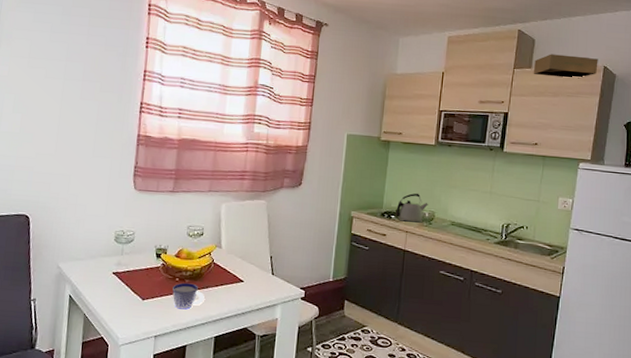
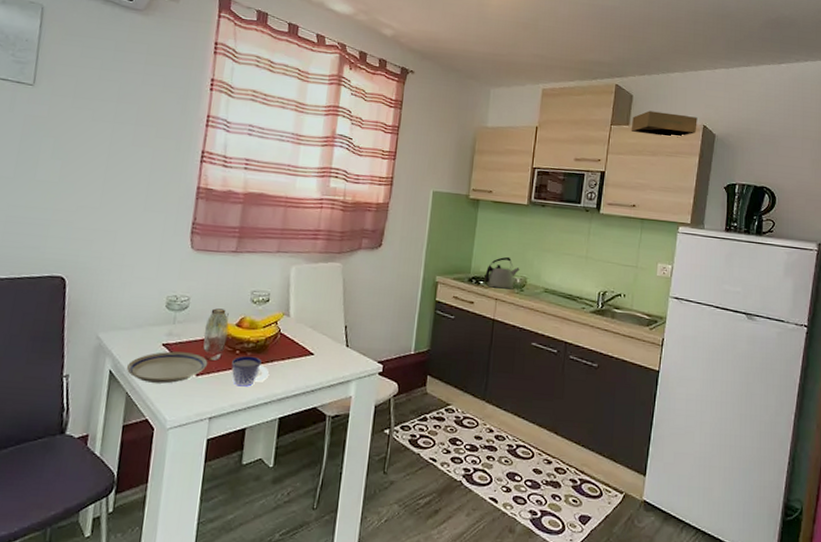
plate: none [83,278,152,307] -> present [126,351,208,384]
vase: none [147,241,169,287] -> present [203,308,229,360]

